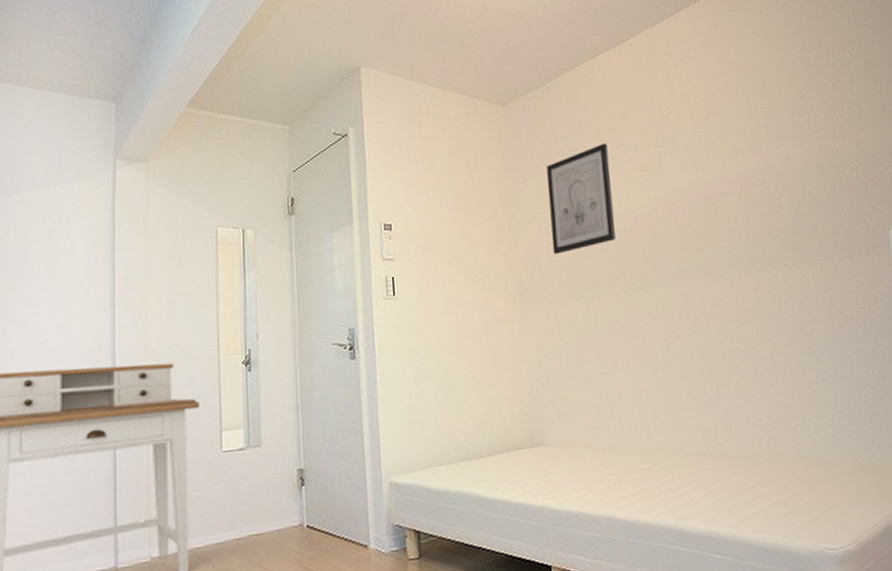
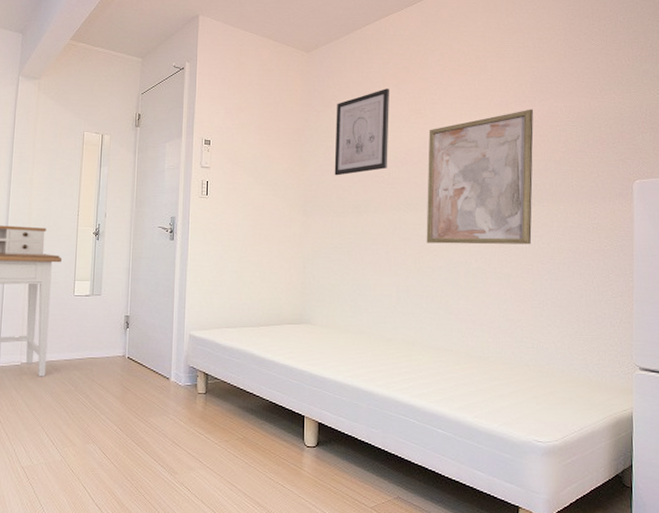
wall art: none [659,156,790,326] -> present [426,109,534,245]

